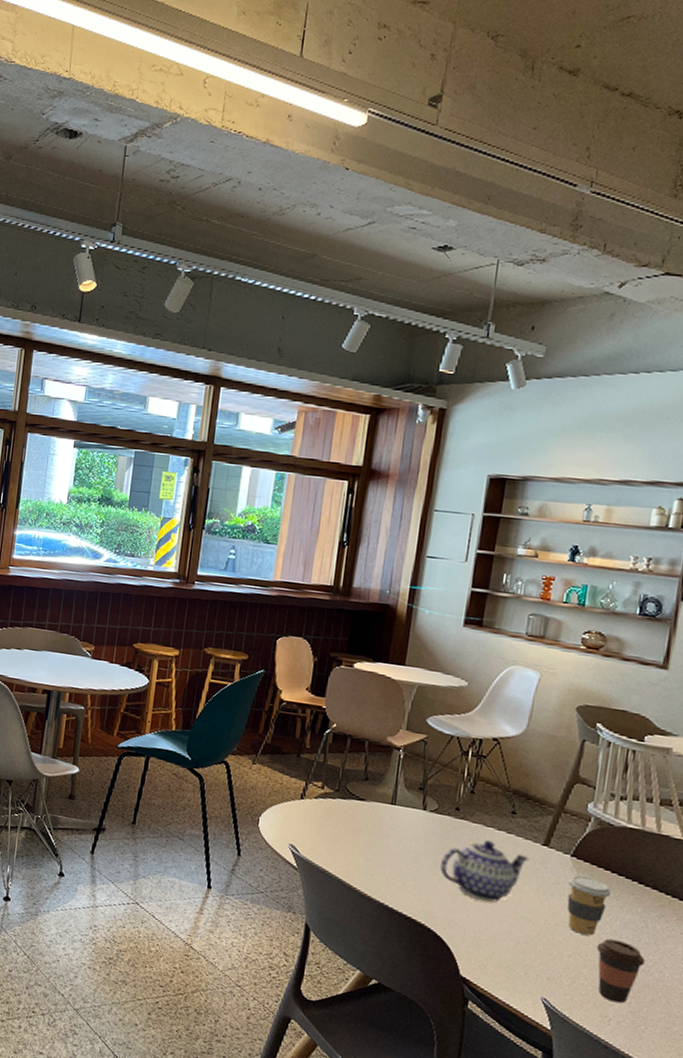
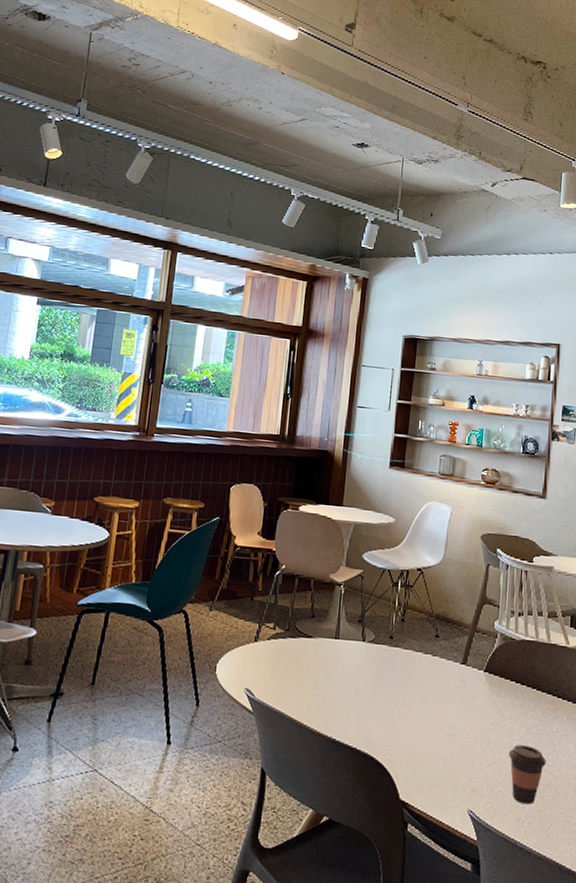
teapot: present [440,840,530,903] -> none [379,664,452,724]
coffee cup: present [567,874,612,936] -> none [482,688,517,744]

